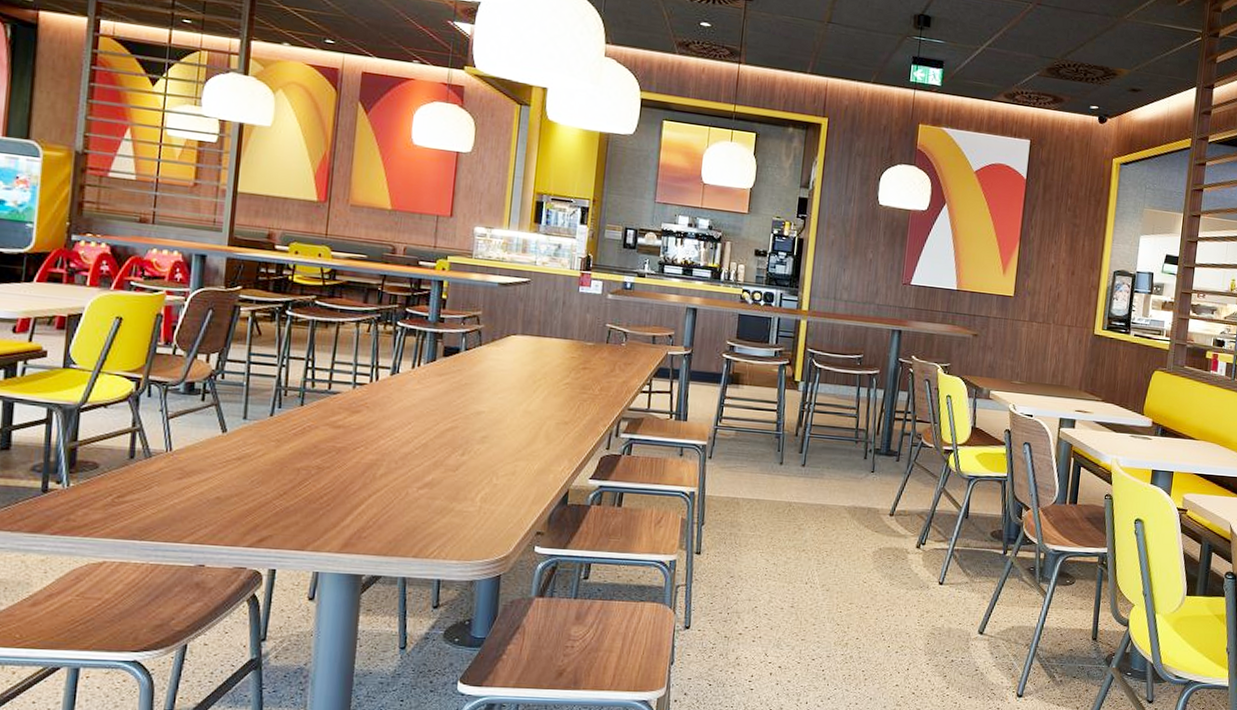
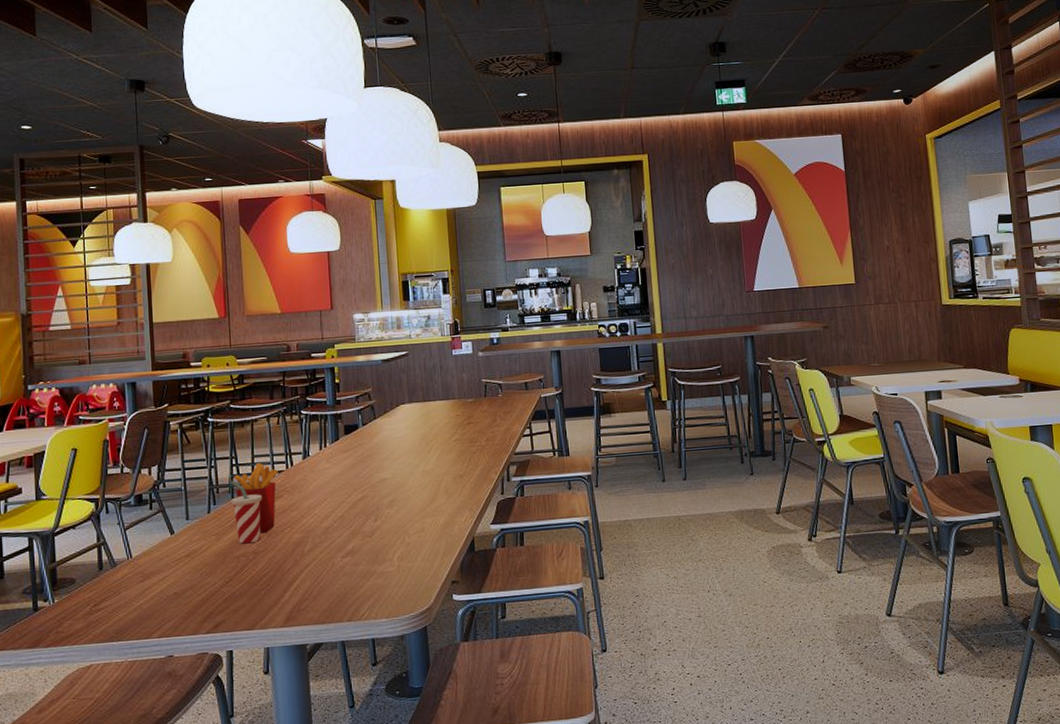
beverage cup: none [298,383,338,457] -> present [230,479,263,544]
french fries: none [306,369,360,449] -> present [233,462,278,534]

